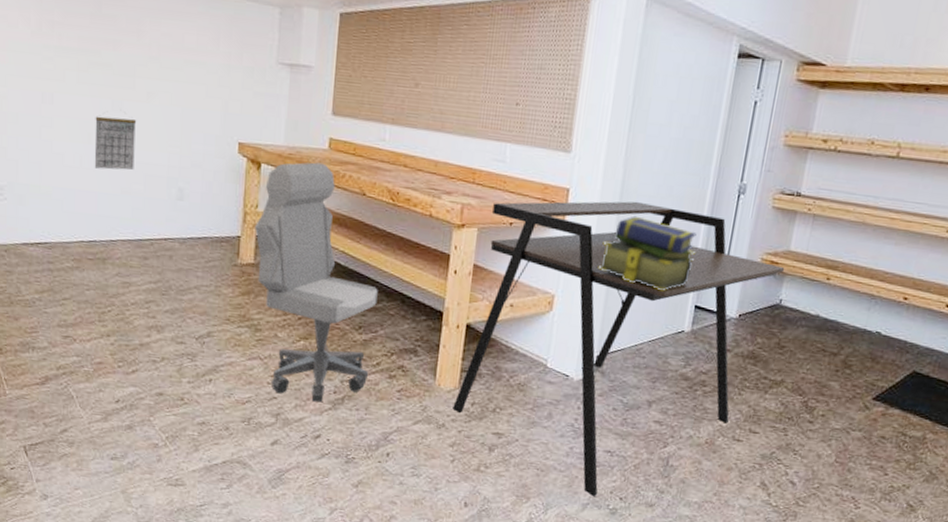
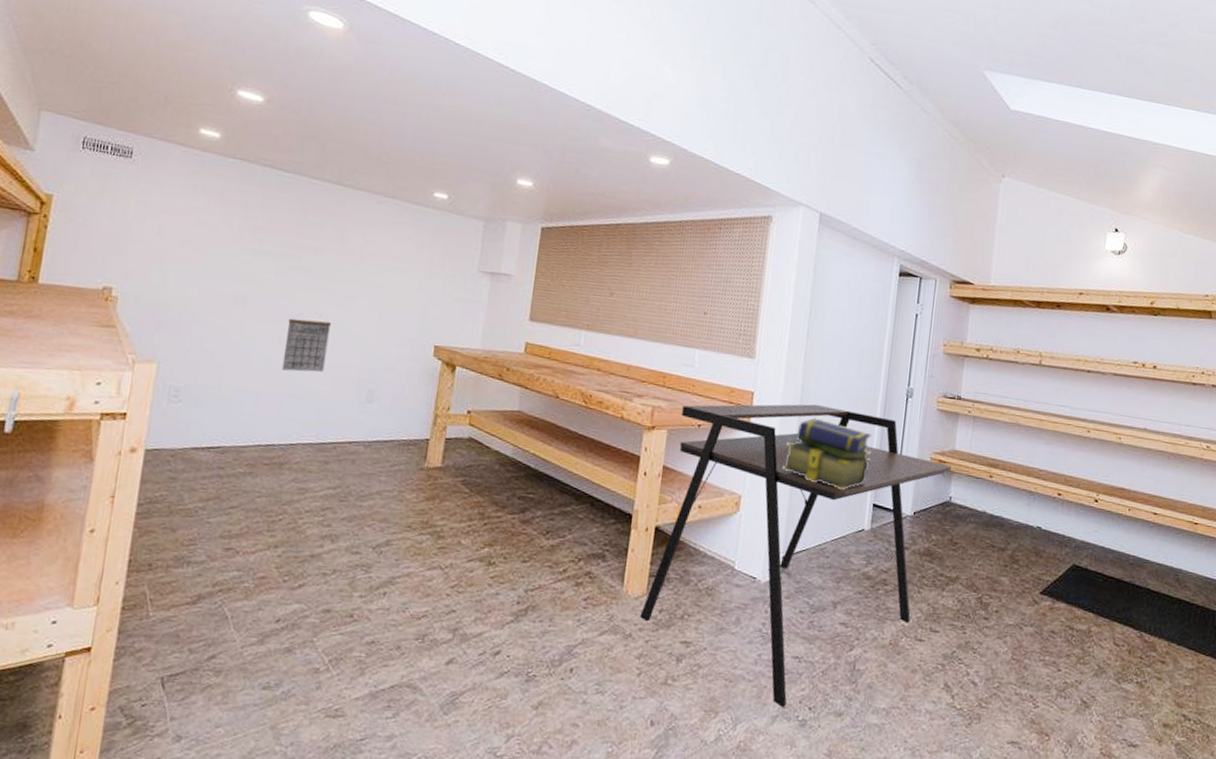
office chair: present [255,162,378,402] -> none [444,365,568,614]

